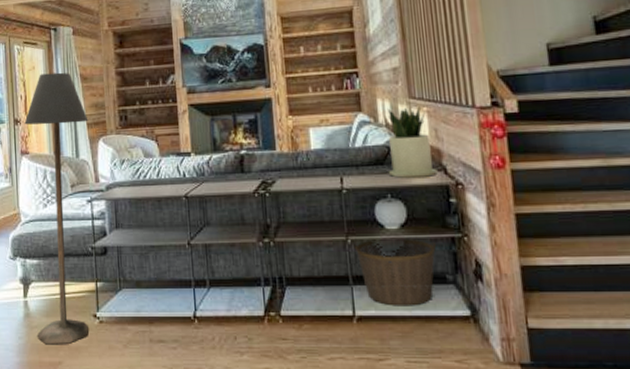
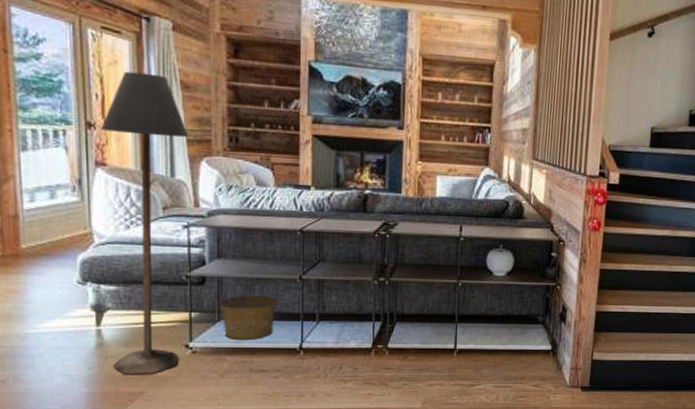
basket: none [121,262,169,310] -> present [221,294,277,341]
basket: present [354,238,437,306] -> none [463,284,534,342]
planter: present [388,106,438,179] -> none [503,166,546,233]

